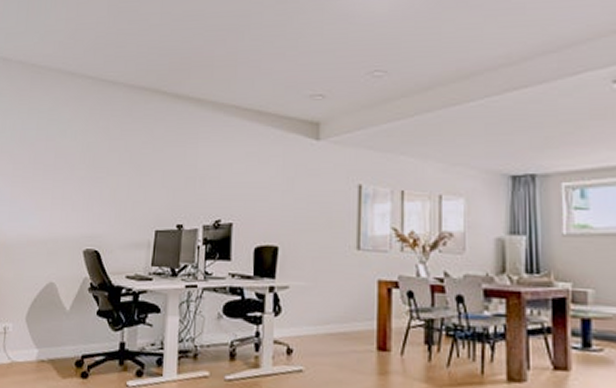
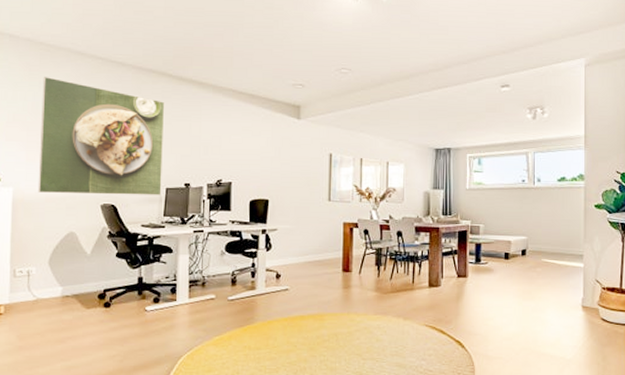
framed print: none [19,102,158,240] -> present [37,77,165,195]

